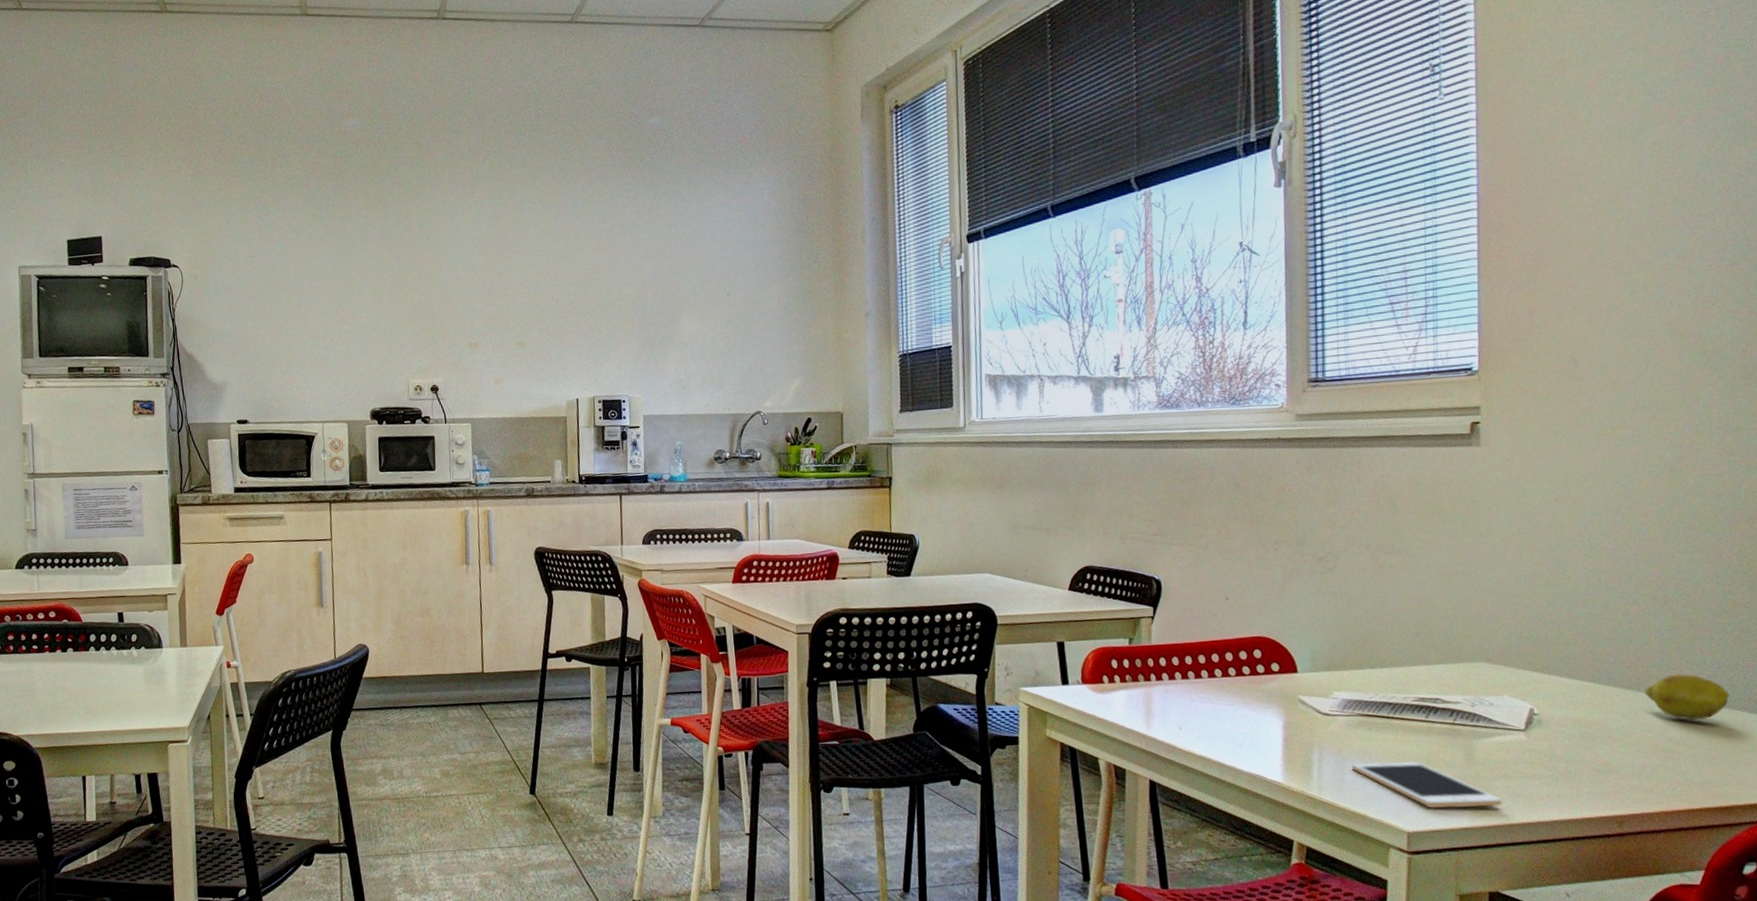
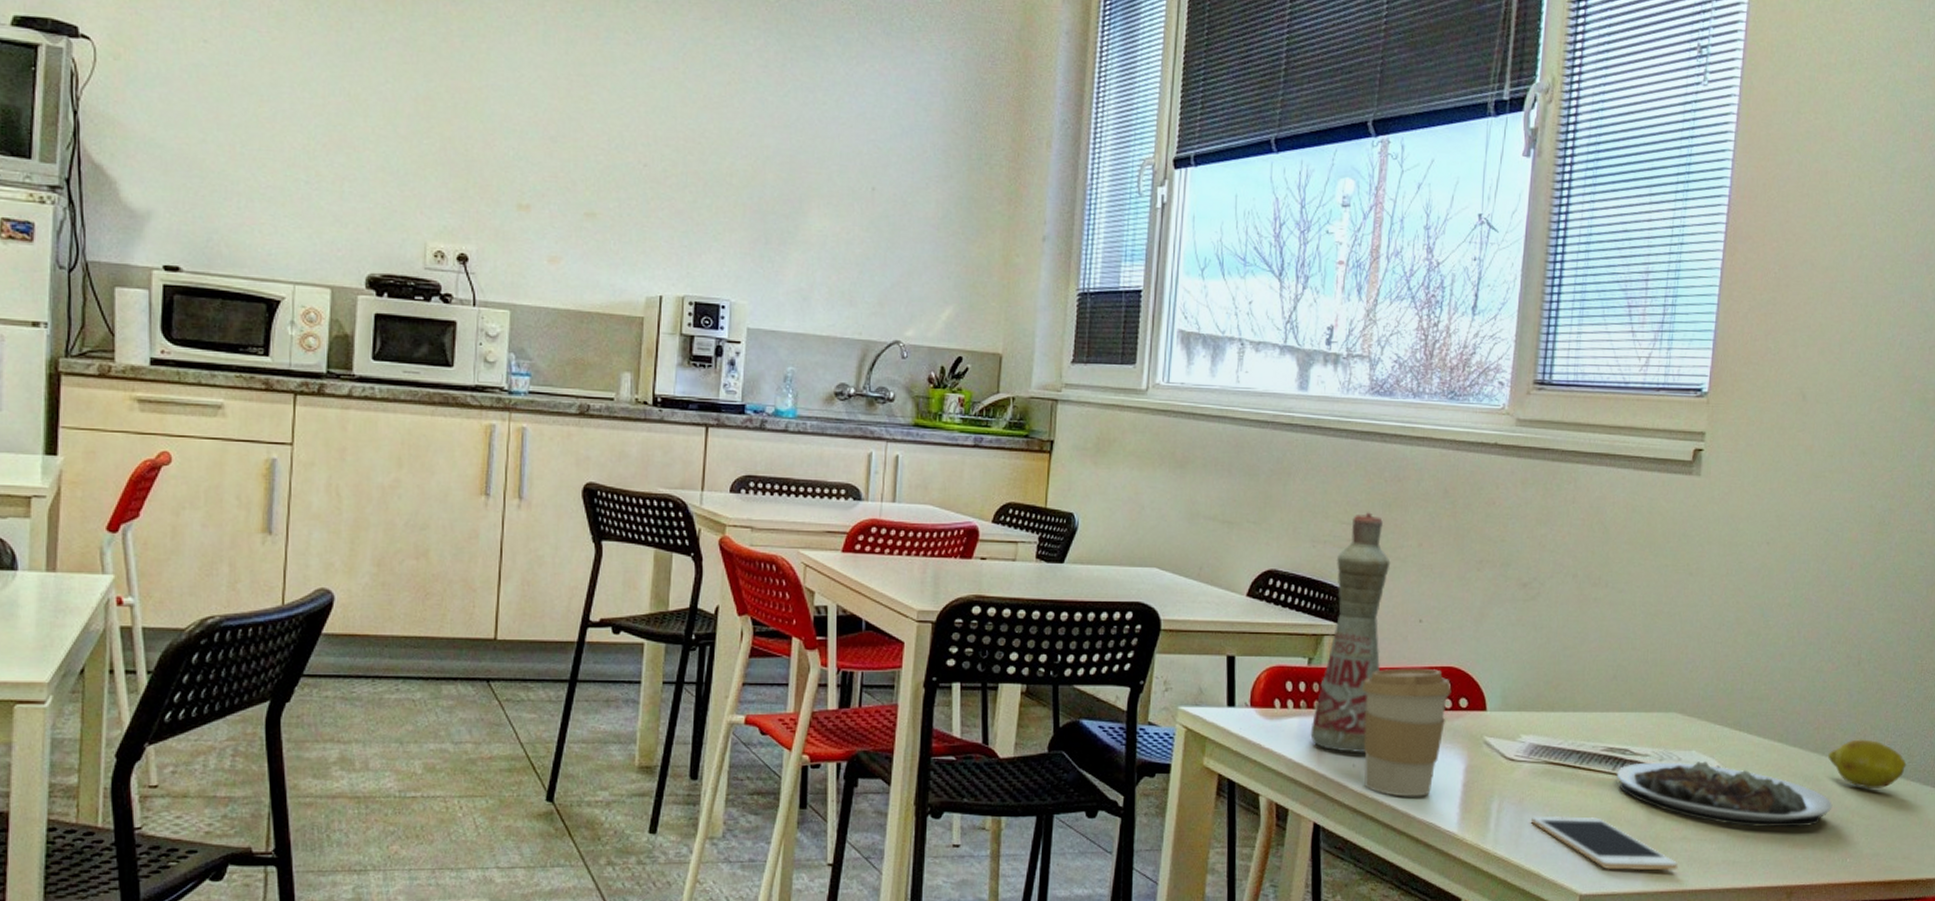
bottle: none [1137,509,1194,718] -> present [1310,512,1391,754]
coffee cup: none [1180,639,1263,753] -> present [1362,668,1452,797]
plate: none [1430,704,1656,763] -> present [1616,761,1833,828]

